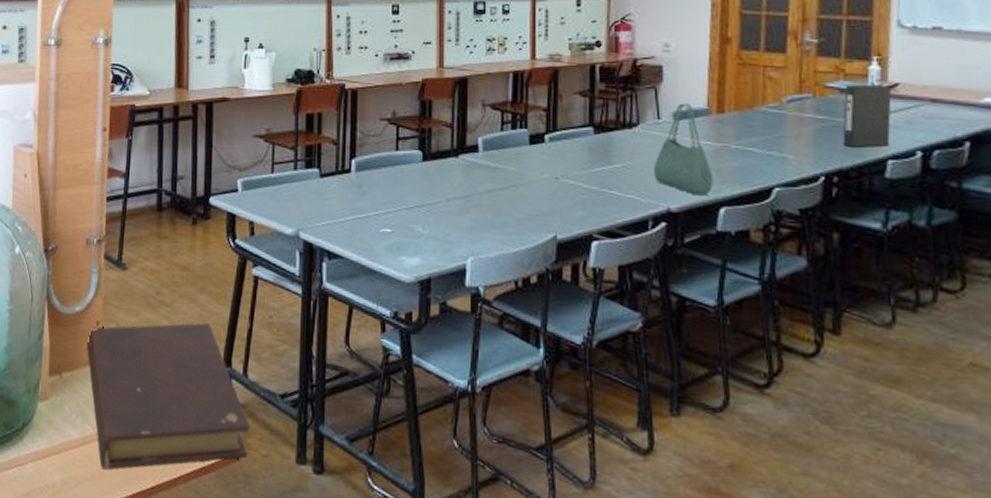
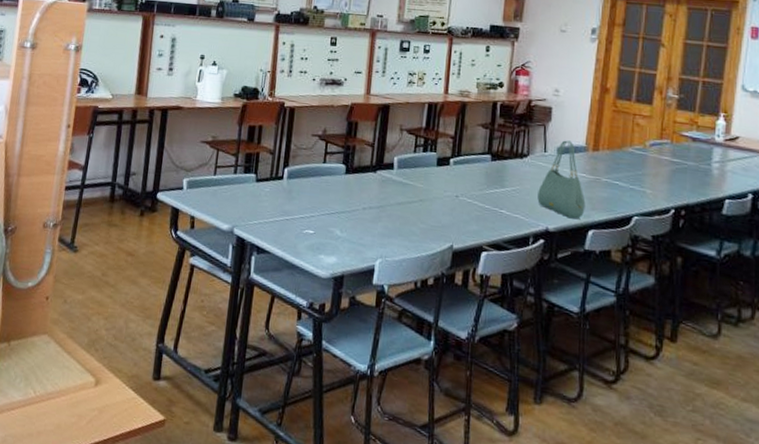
book: present [86,323,250,470] -> none [35,302,176,430]
binder: present [842,84,892,149] -> none [691,135,733,189]

